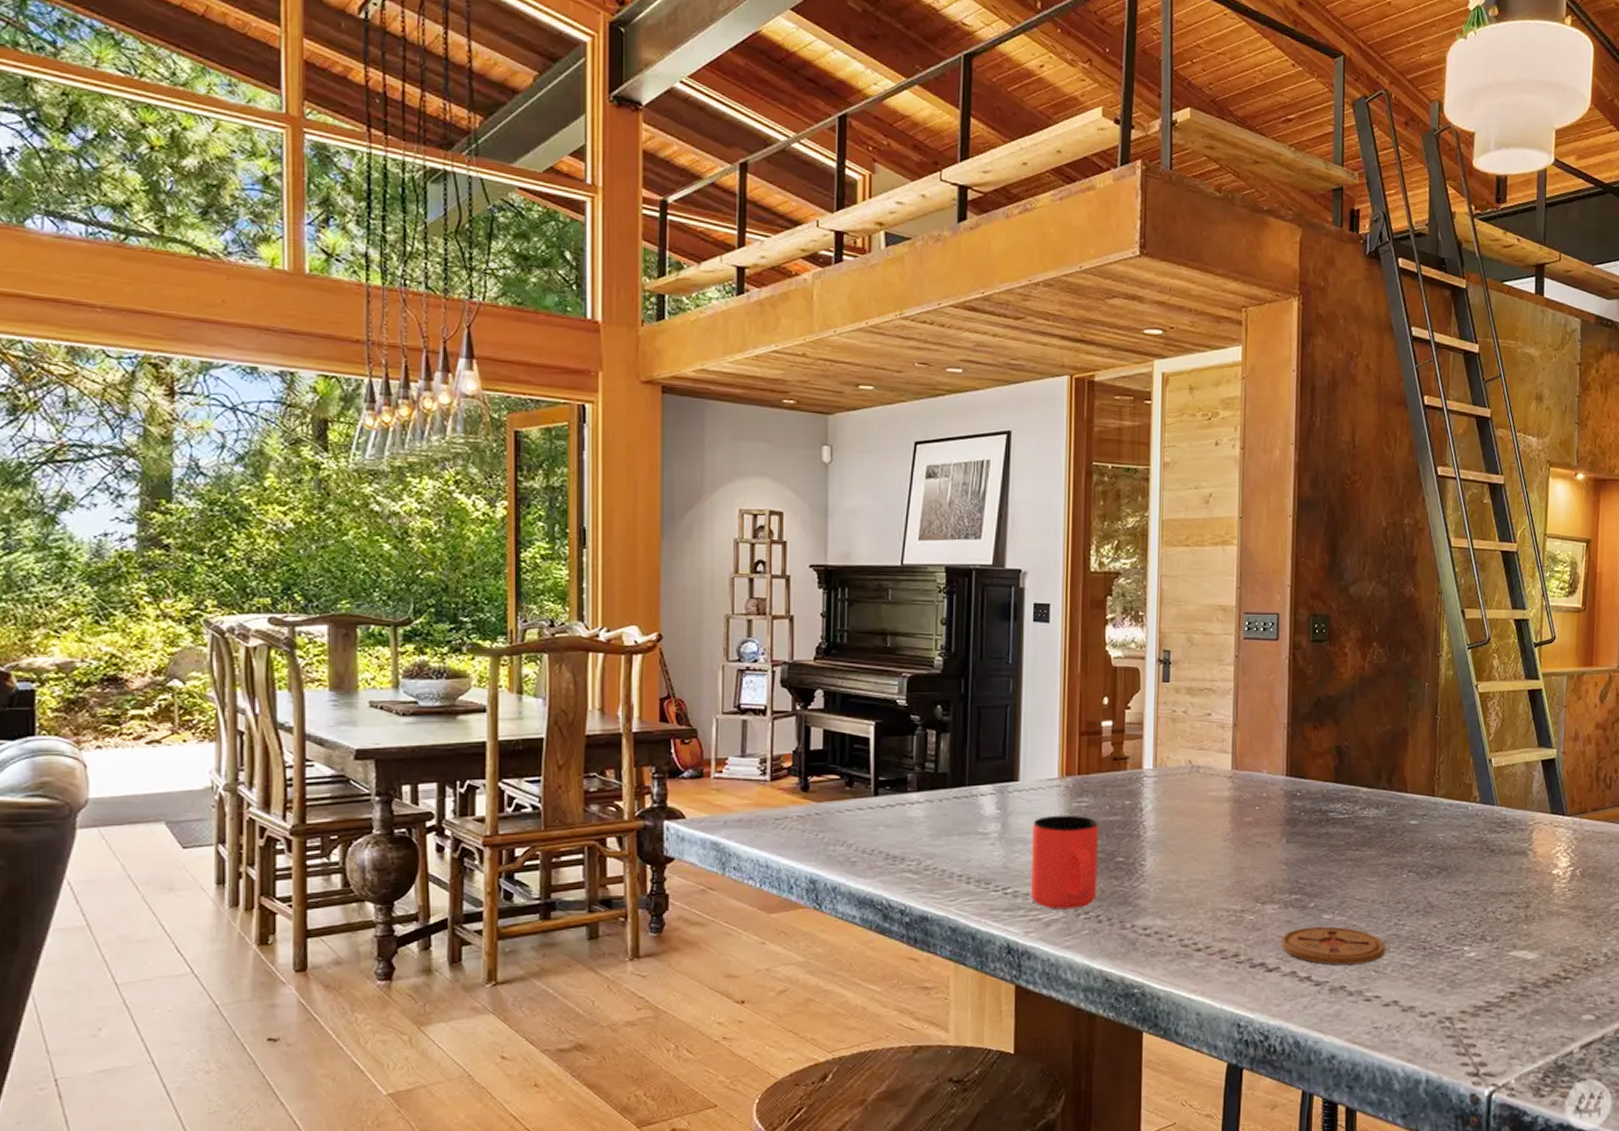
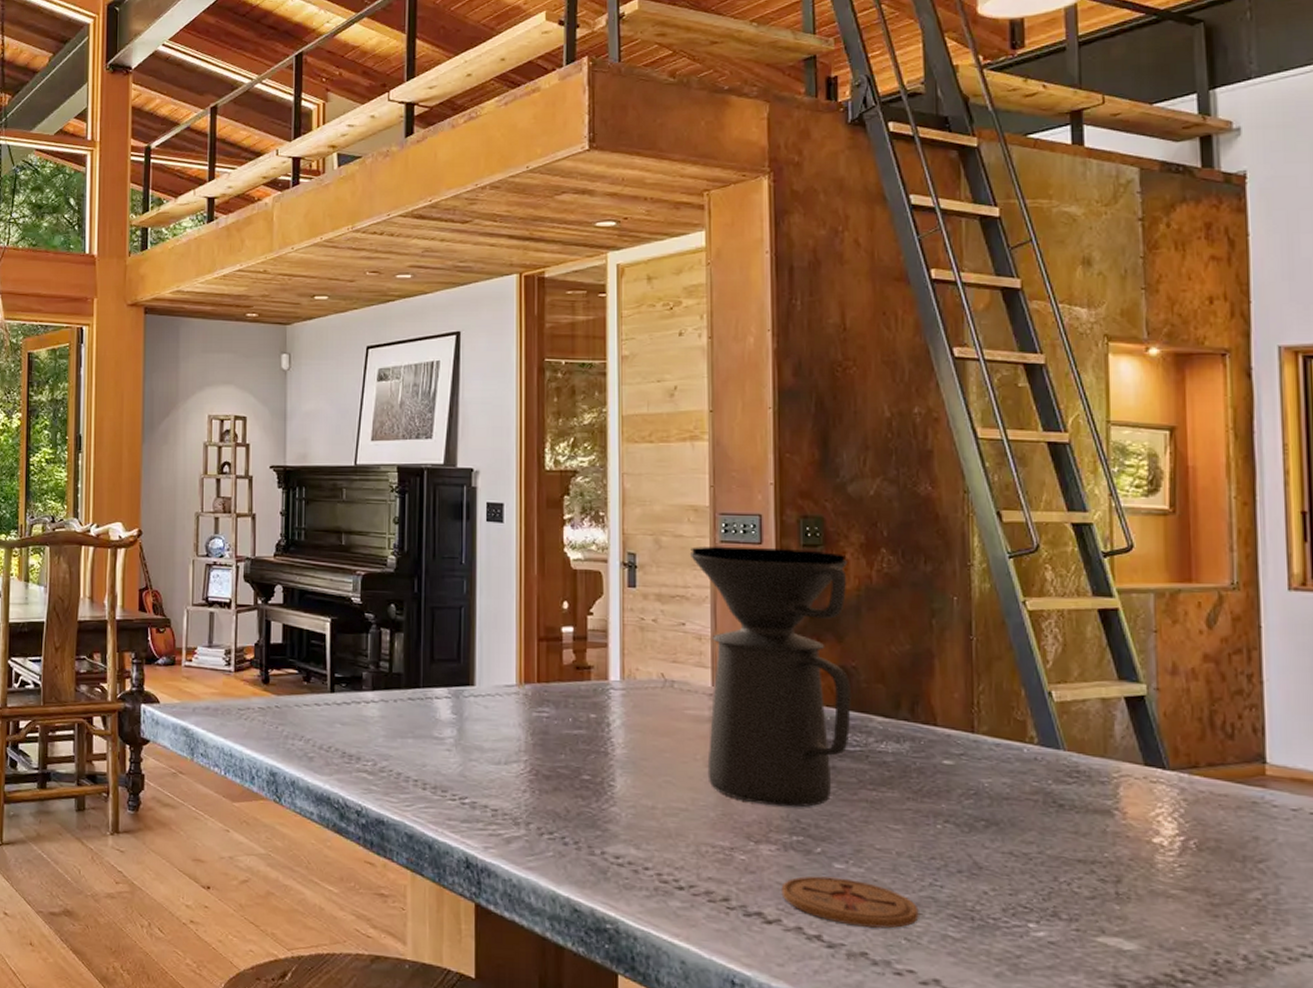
cup: present [1030,815,1098,909] -> none [489,724,561,827]
coffee maker: none [1217,642,1347,871] -> present [689,546,851,808]

